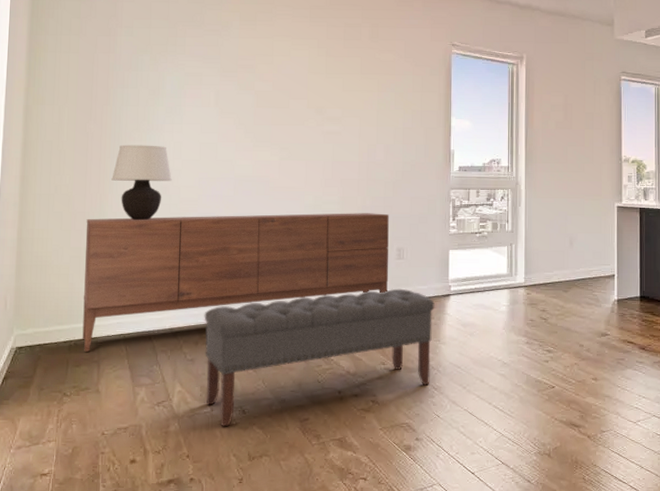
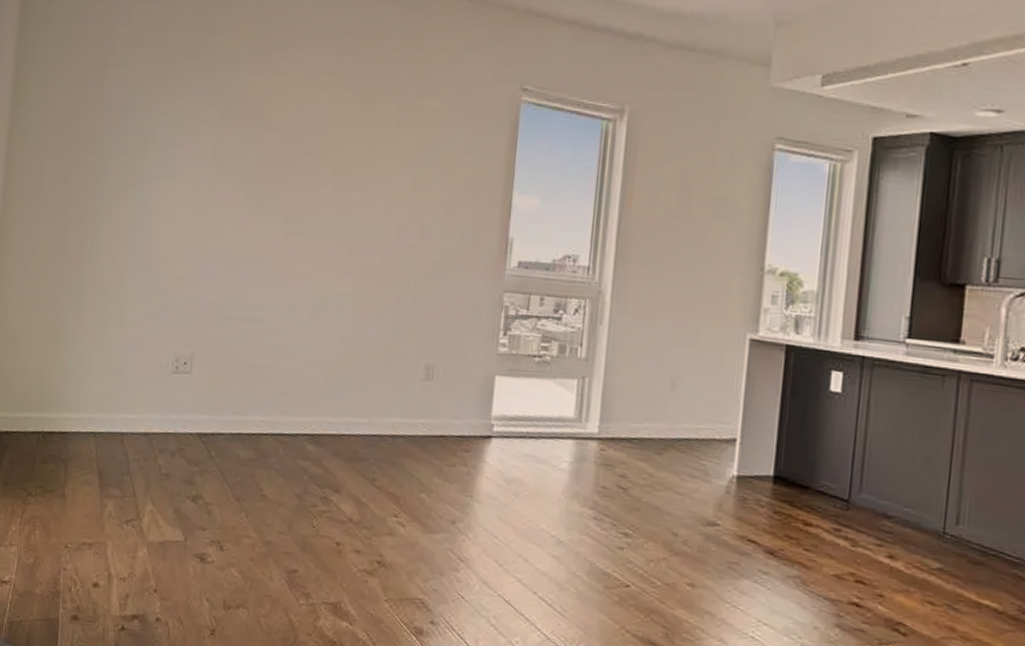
sideboard: present [82,213,389,352] -> none [51,289,418,448]
table lamp: present [111,144,172,221] -> none [92,202,158,298]
bench: present [204,288,435,427] -> none [180,413,470,563]

